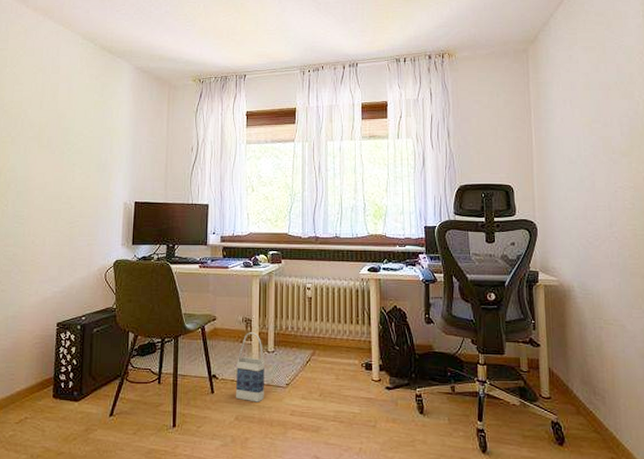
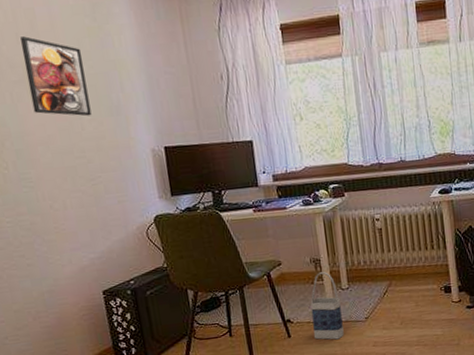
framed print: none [39,104,87,170] -> present [20,36,92,117]

